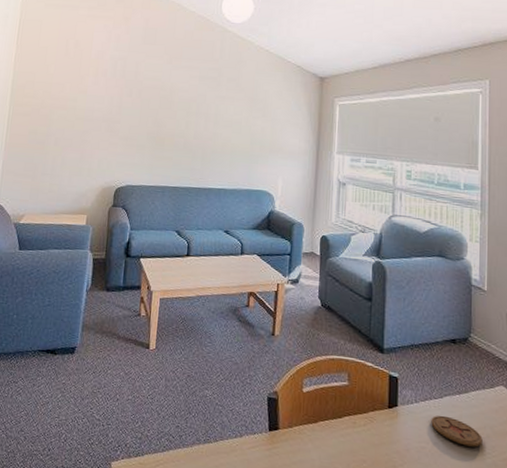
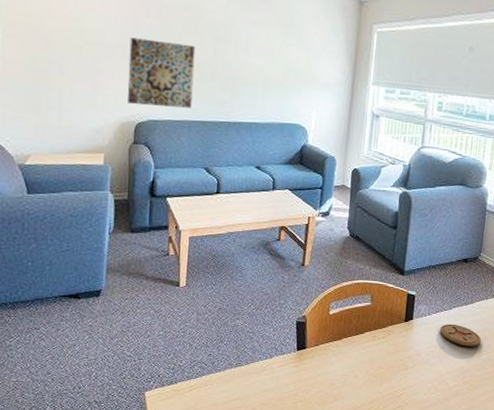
wall art: none [109,113,170,175] -> present [127,37,196,108]

